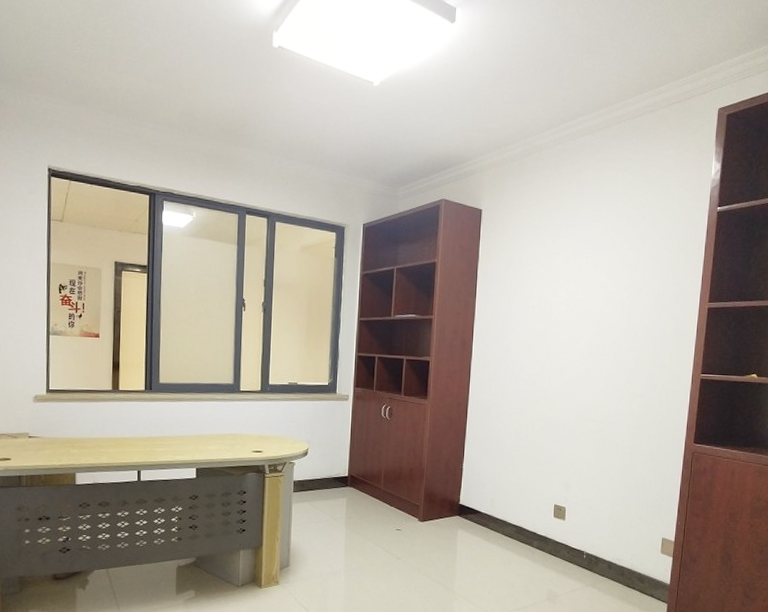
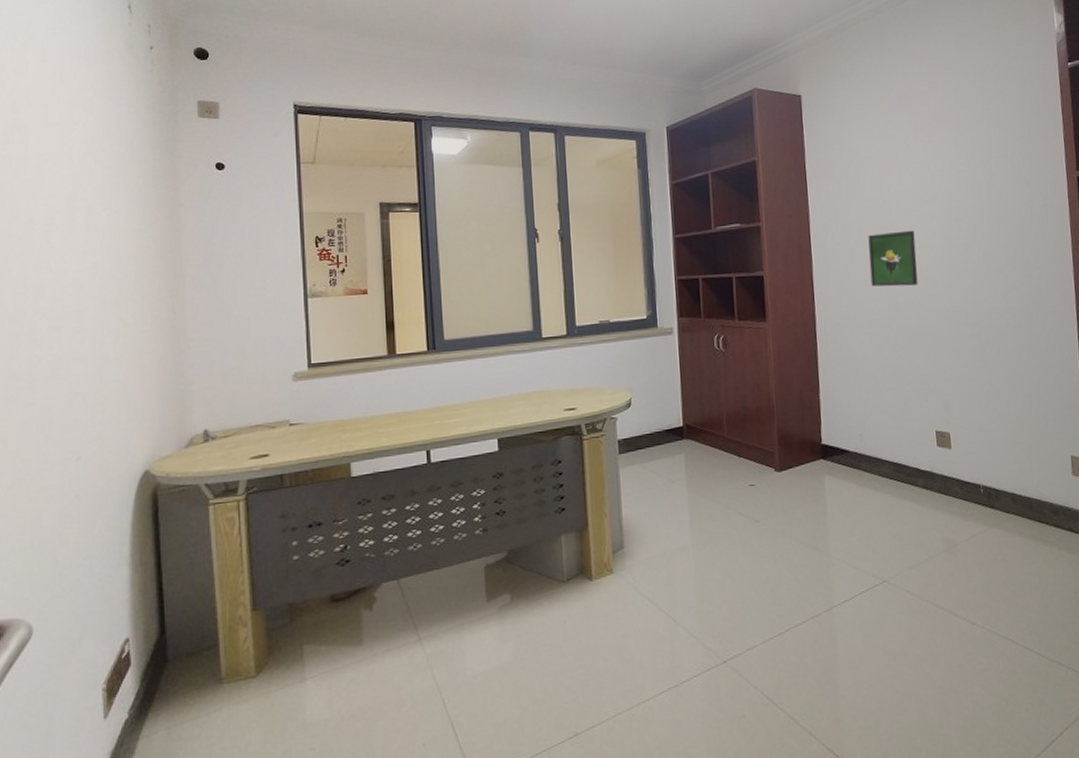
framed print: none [519,336,562,384] -> present [868,230,918,287]

